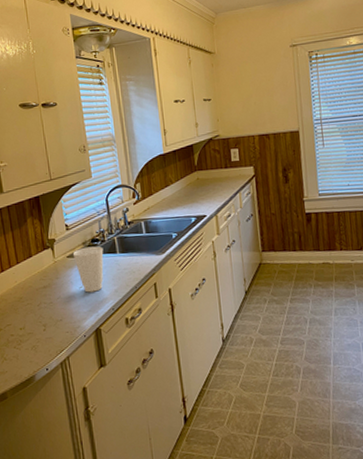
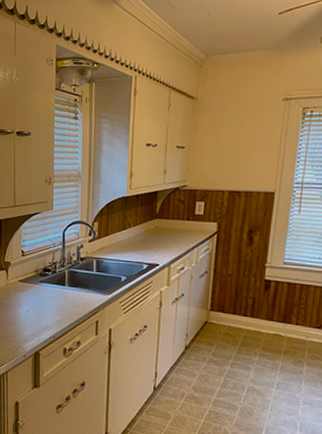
cup: present [72,246,104,293] -> none [24,275,53,318]

